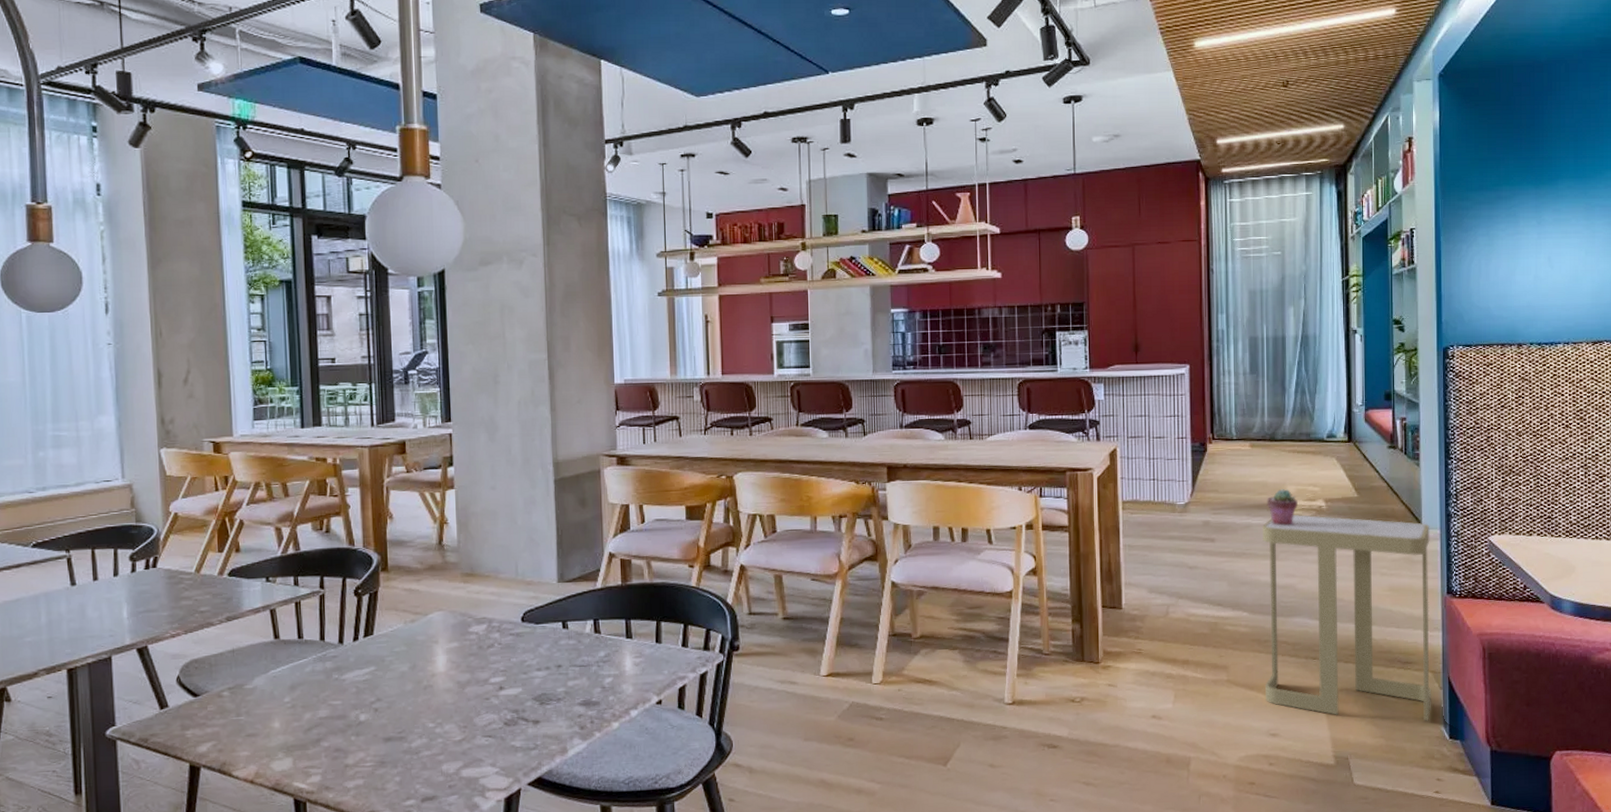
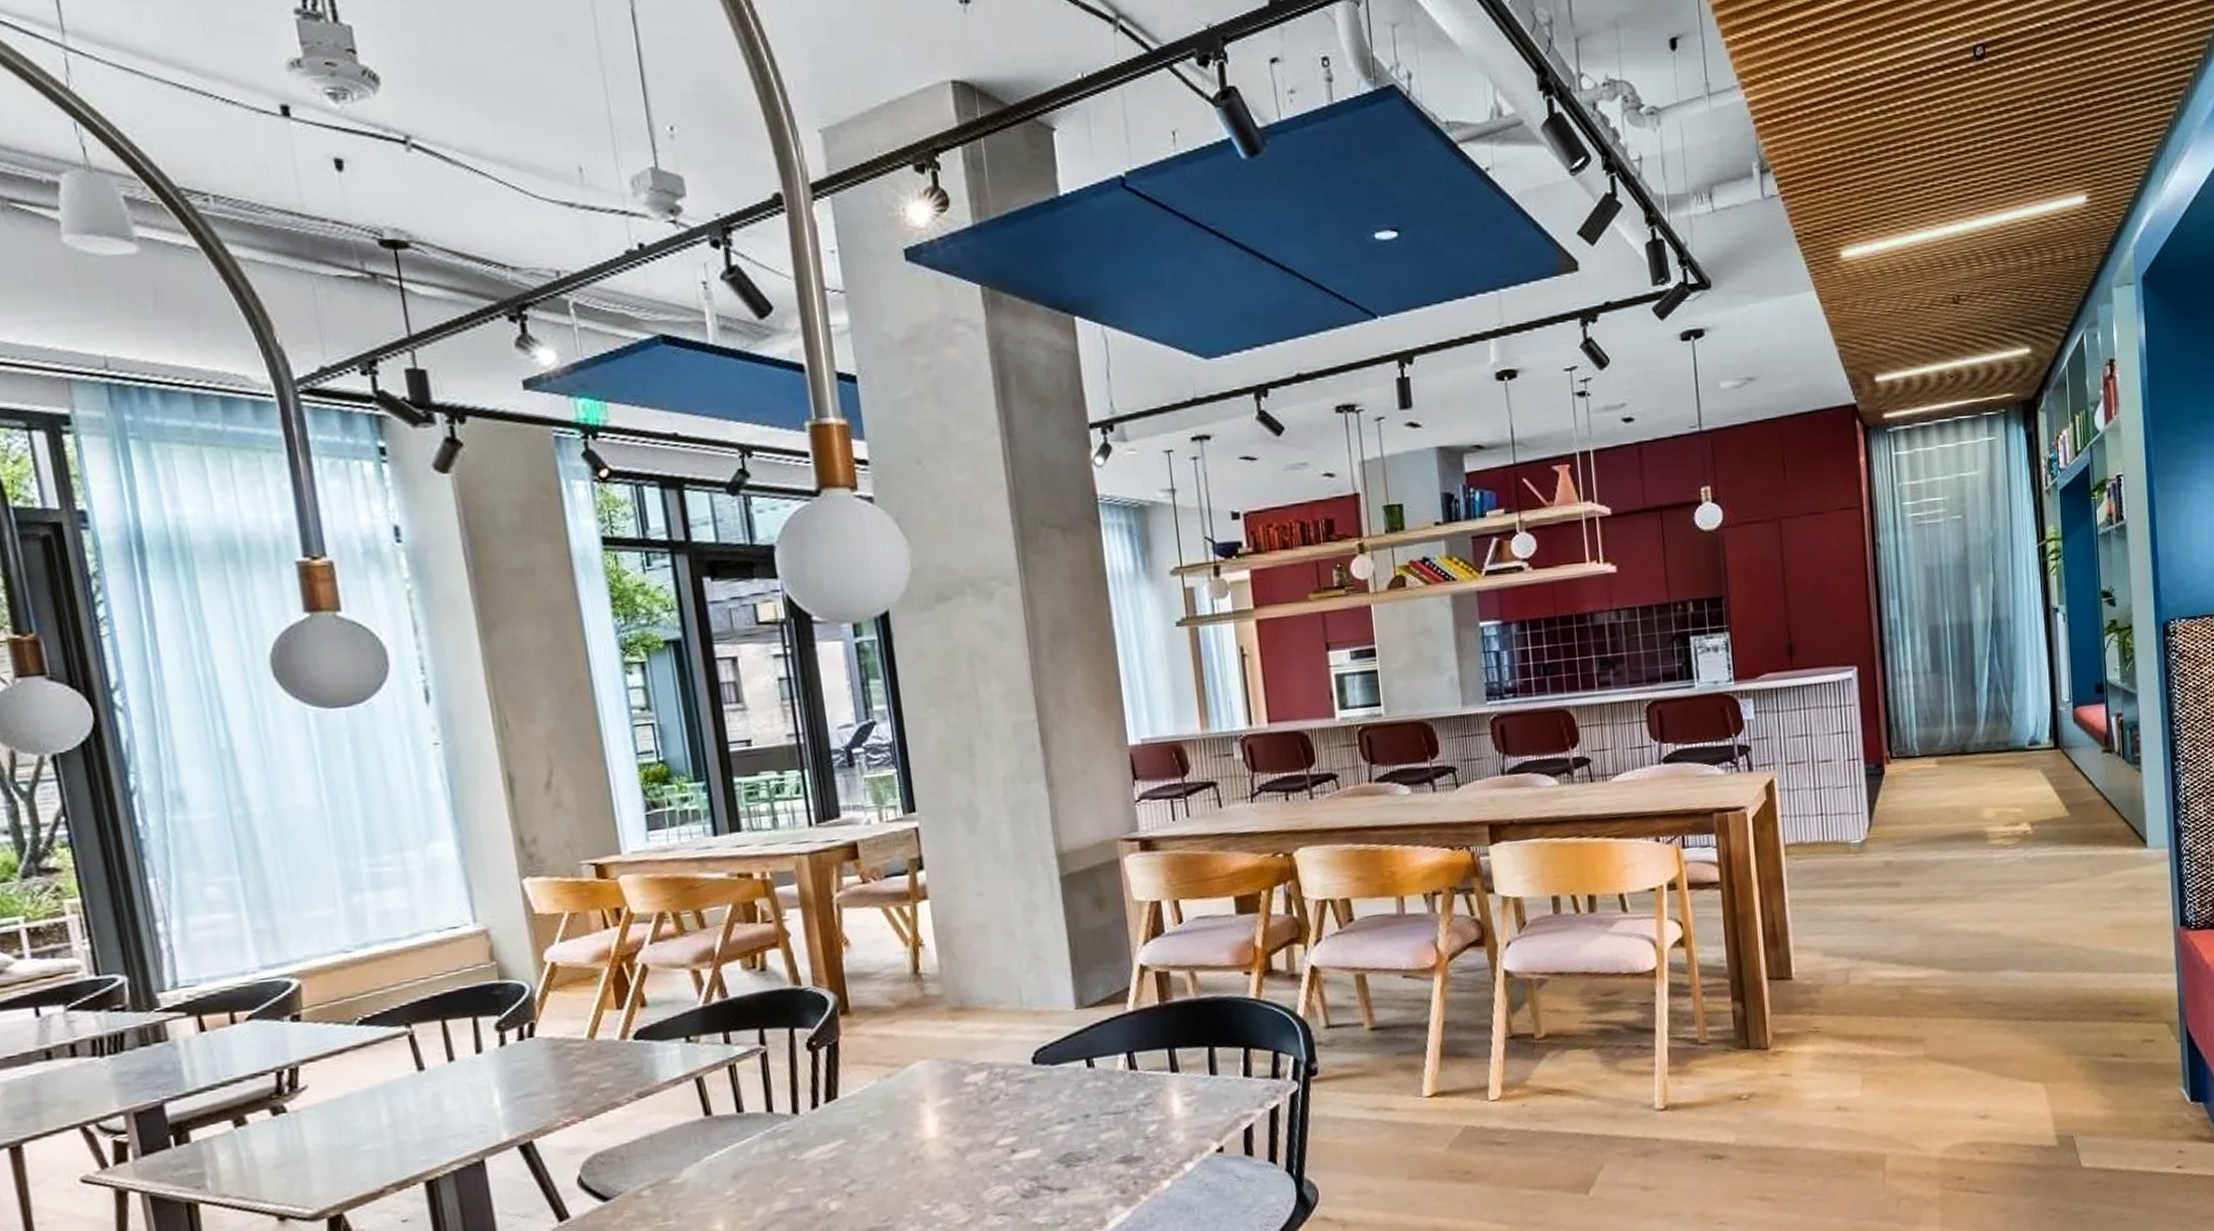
side table: present [1262,515,1432,721] -> none [1957,841,2169,1087]
potted succulent: present [1267,489,1299,526] -> none [1960,813,1999,860]

